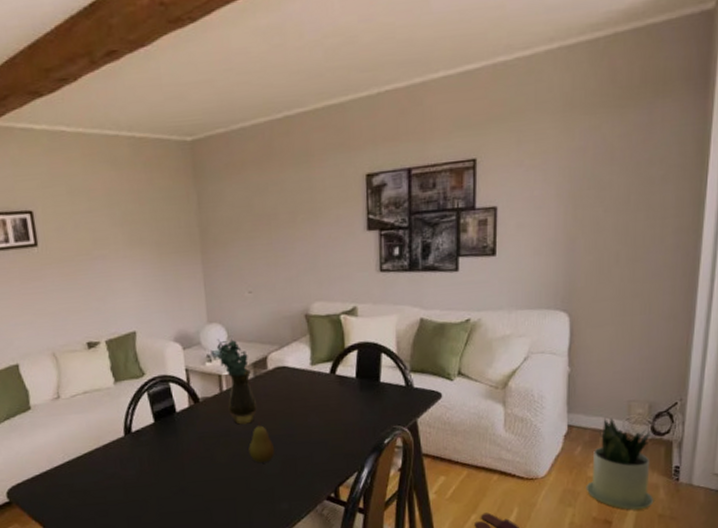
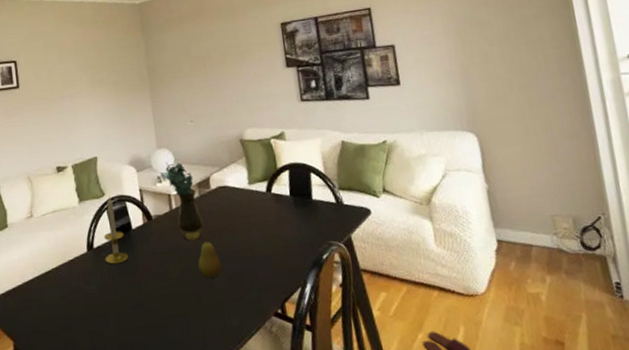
candle: none [143,376,172,449] -> present [104,196,129,265]
planter: present [586,417,654,510] -> none [528,232,604,330]

